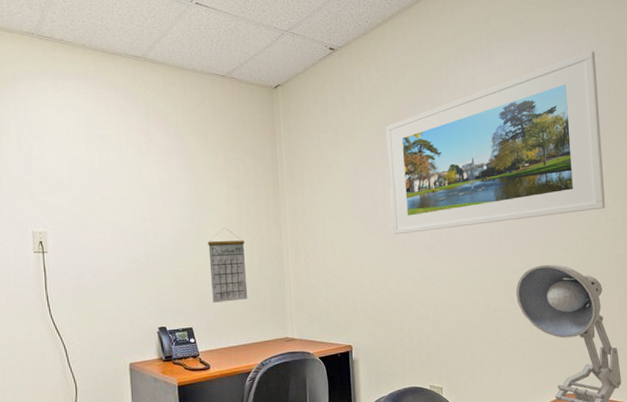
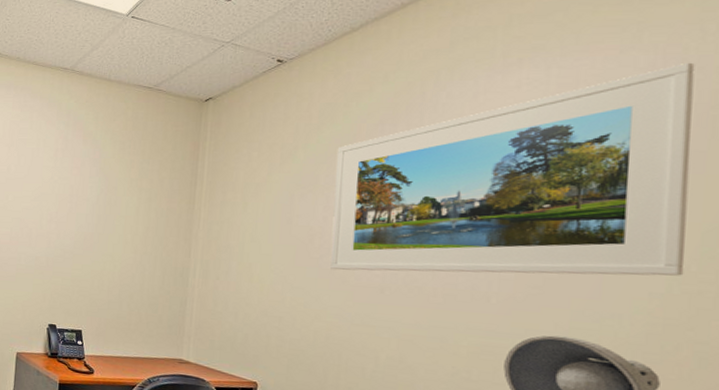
calendar: present [208,227,248,303] -> none [106,237,149,313]

